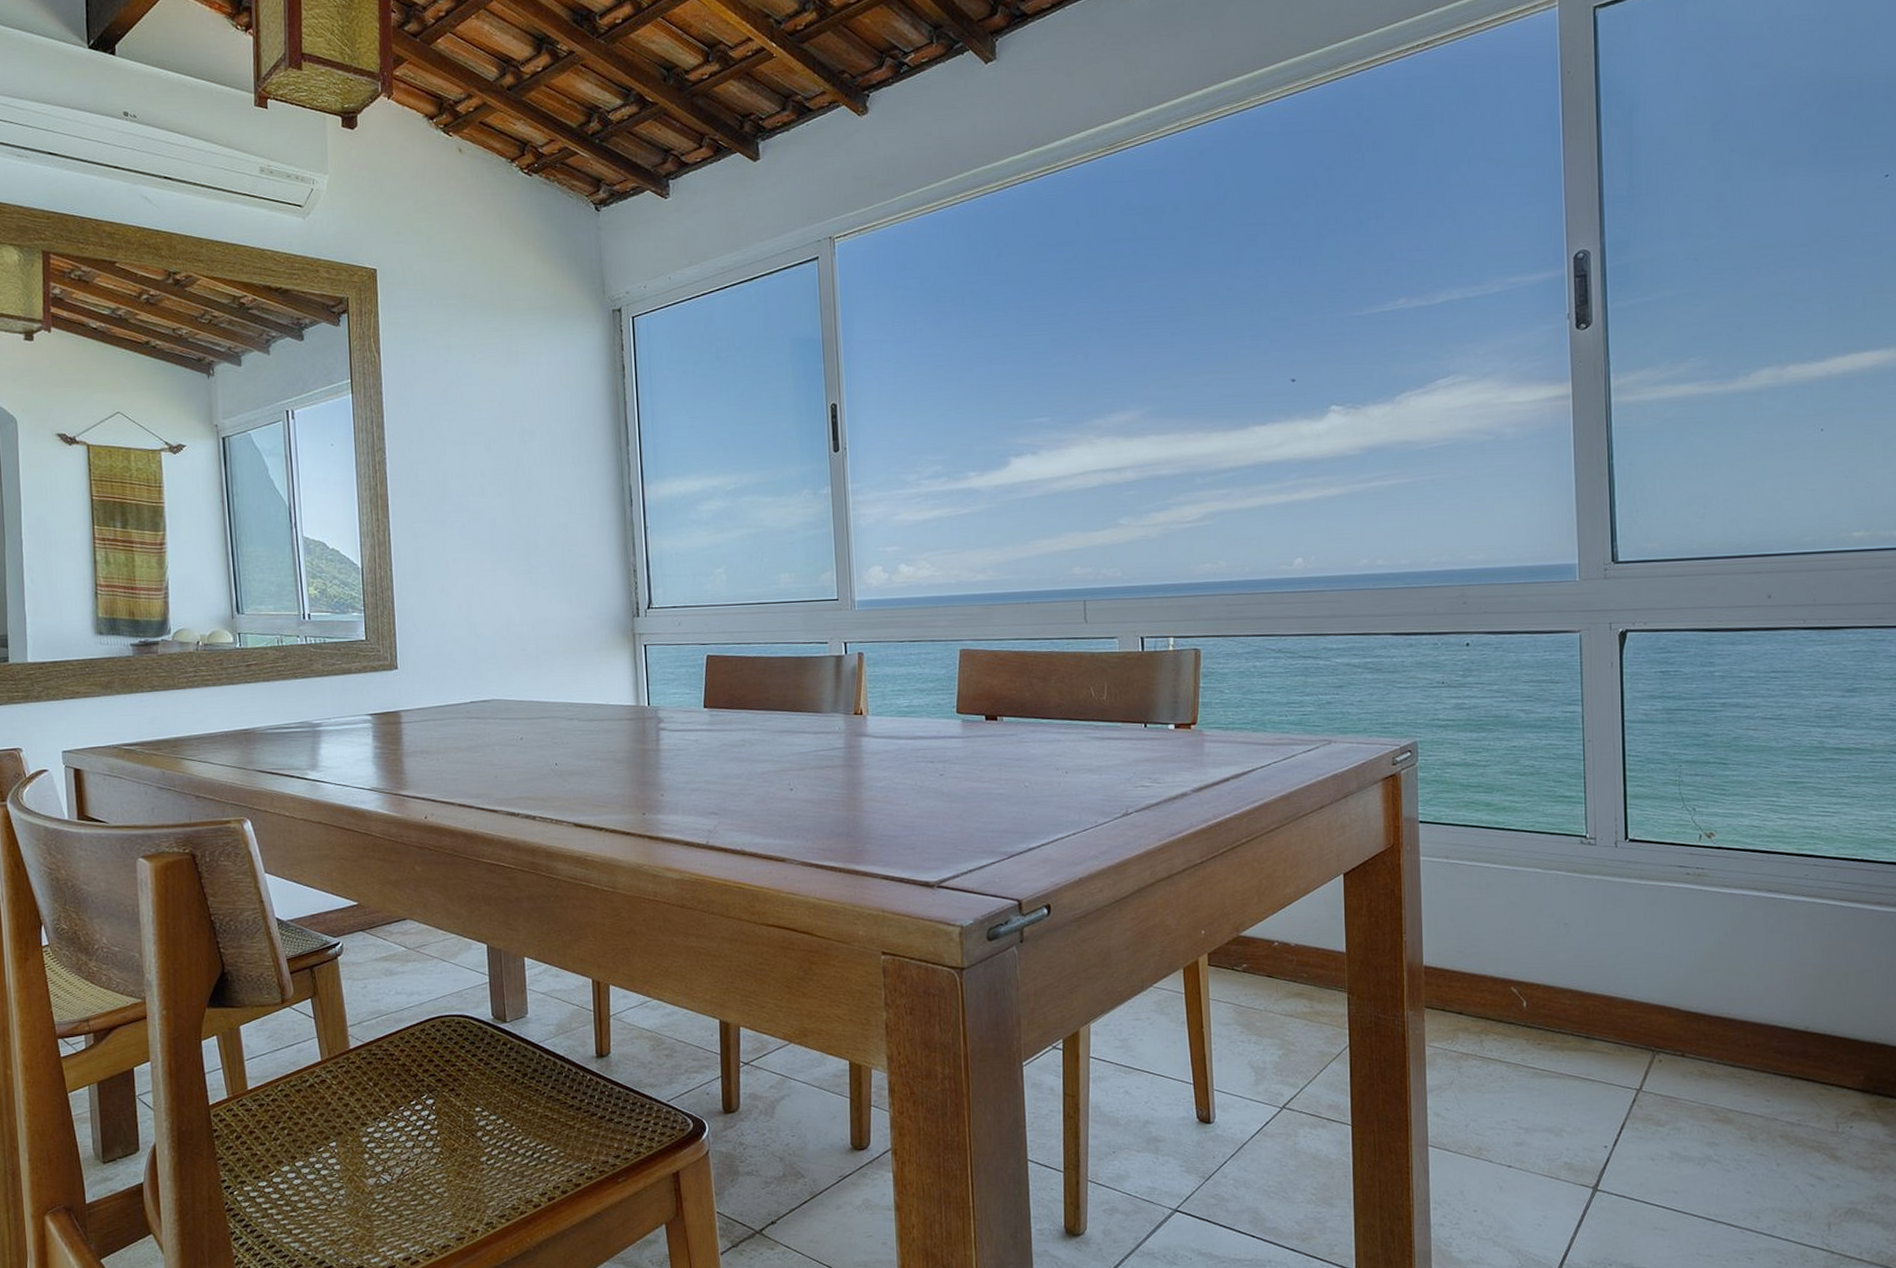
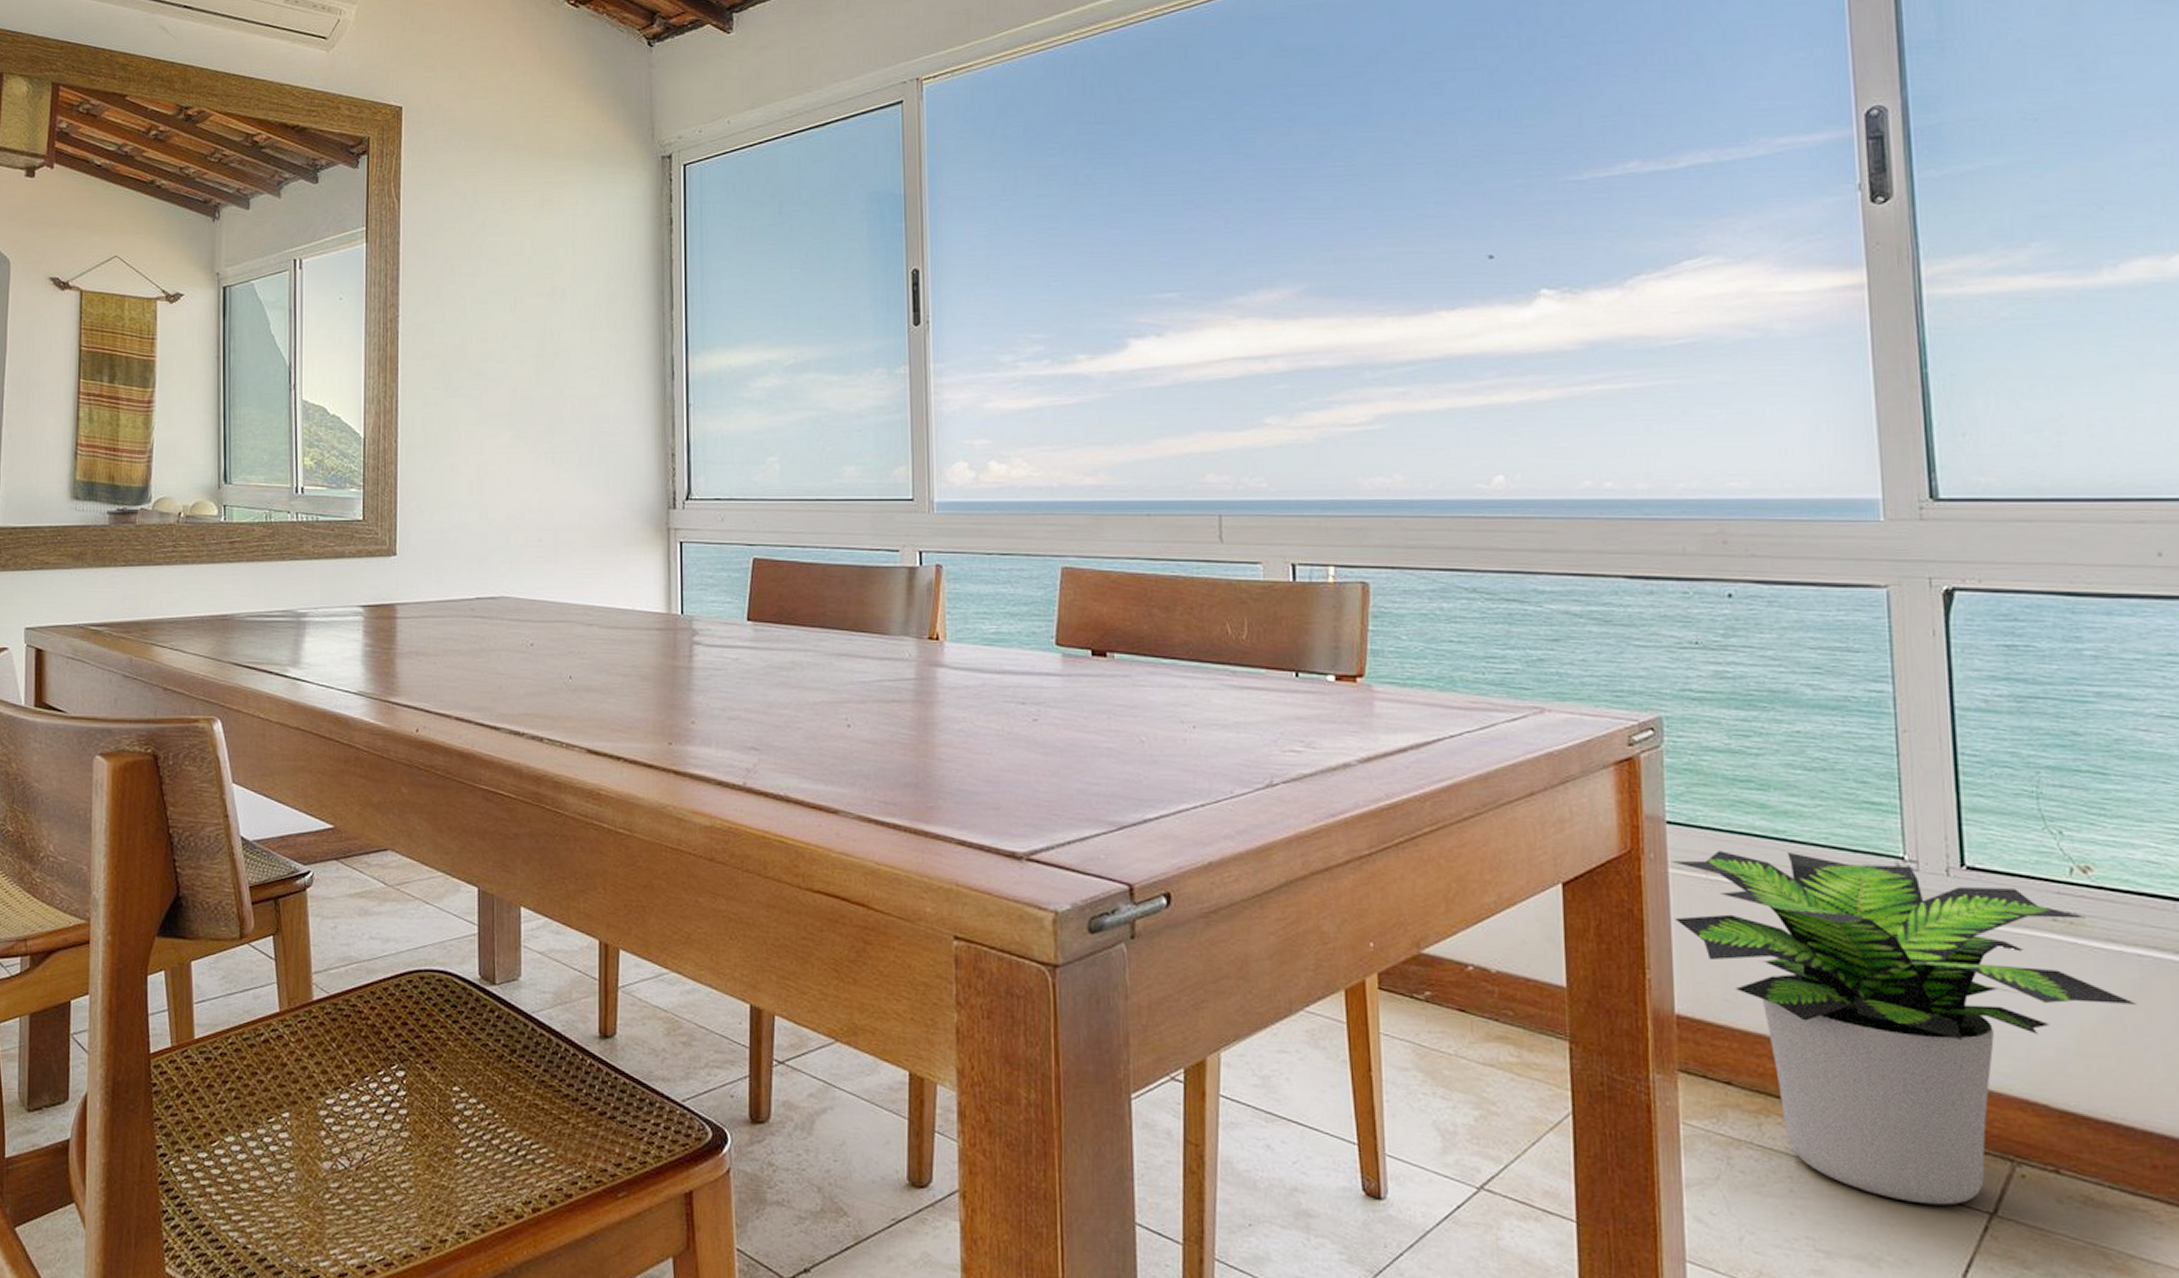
potted plant: none [1423,837,1741,1088] -> present [1672,851,2137,1206]

